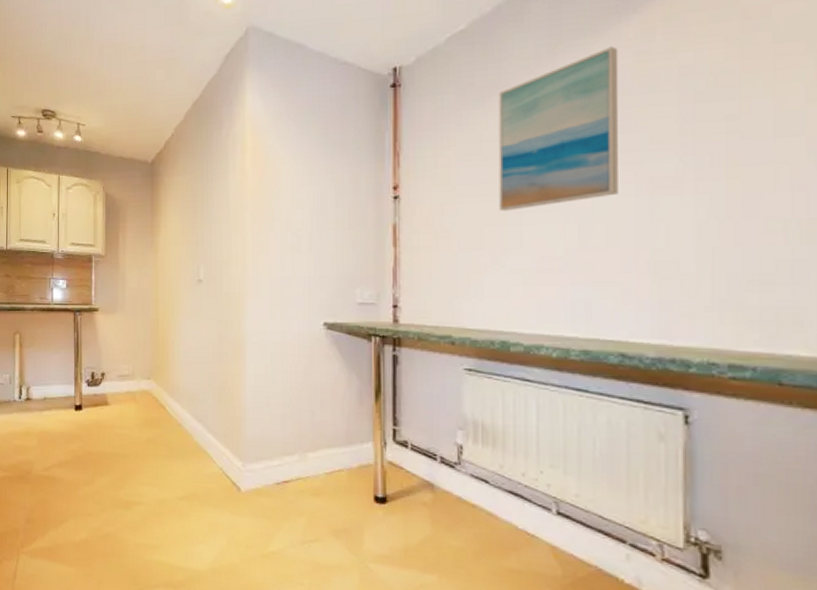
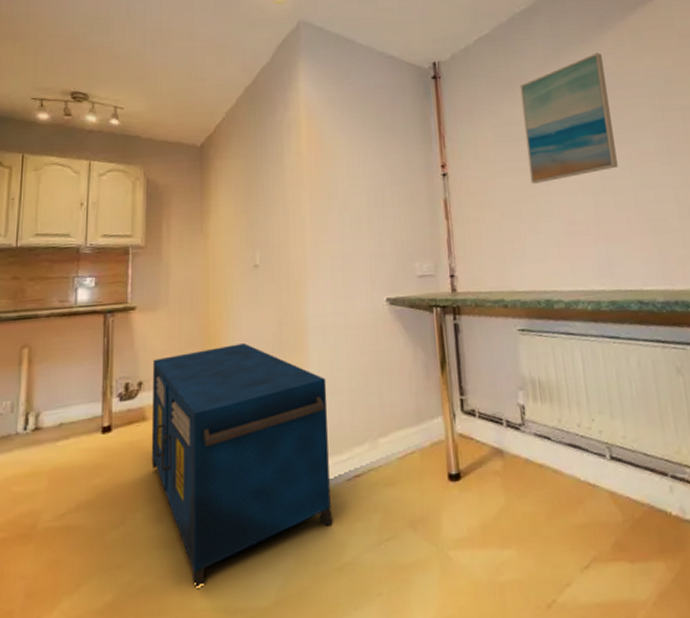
storage cabinet: none [112,350,262,545] -> present [151,343,333,590]

